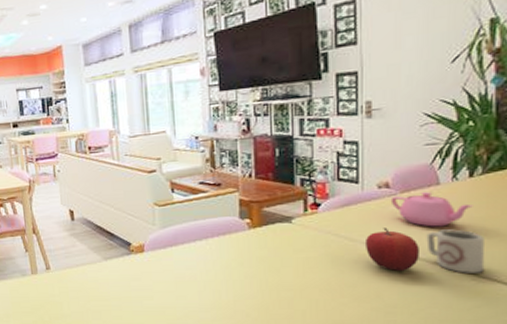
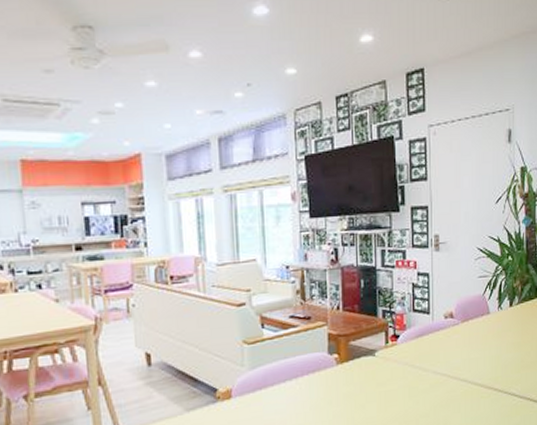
fruit: present [364,228,419,272] -> none [435,356,476,398]
teapot: present [390,191,473,227] -> none [454,320,513,354]
cup: present [426,229,485,273] -> none [481,354,522,395]

